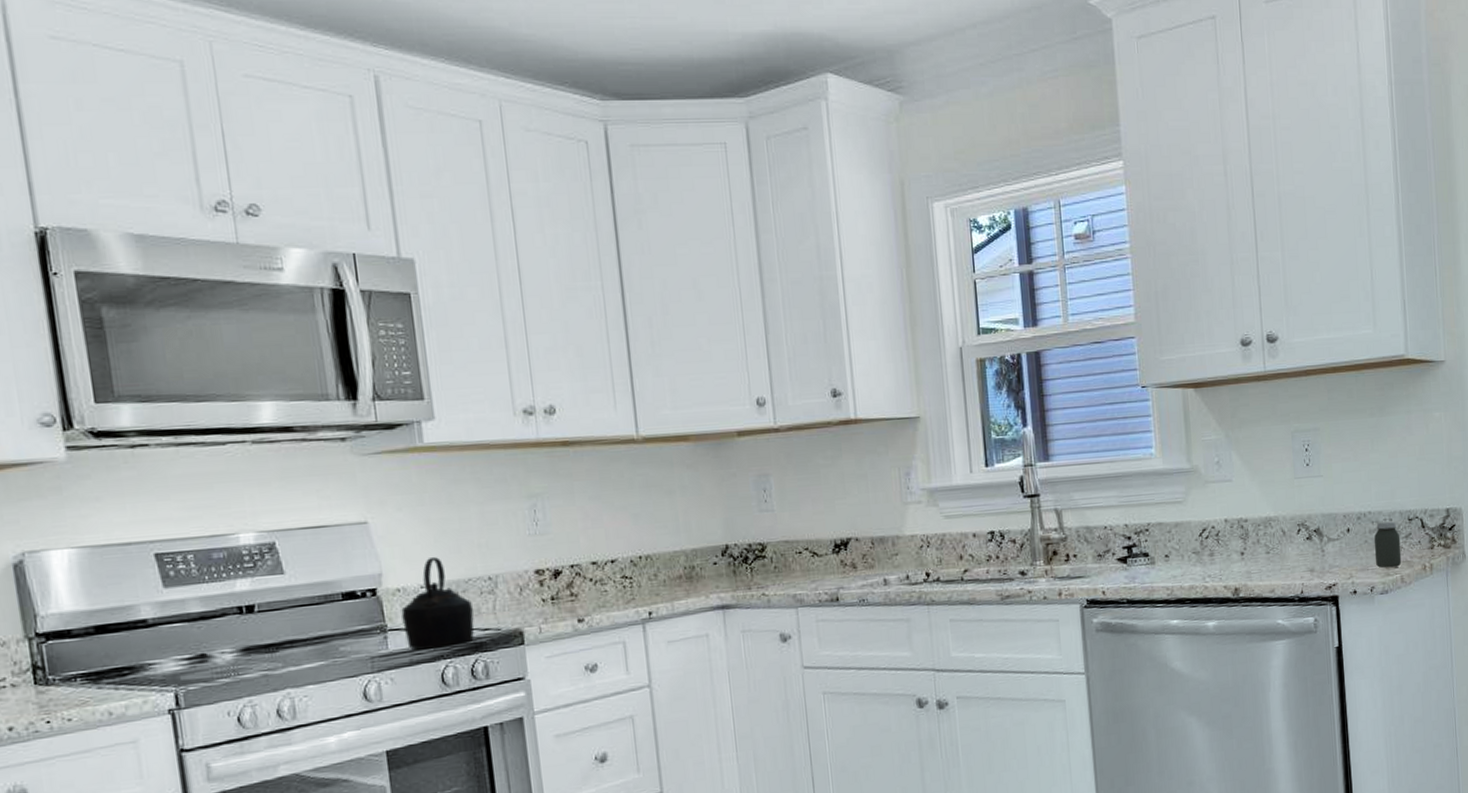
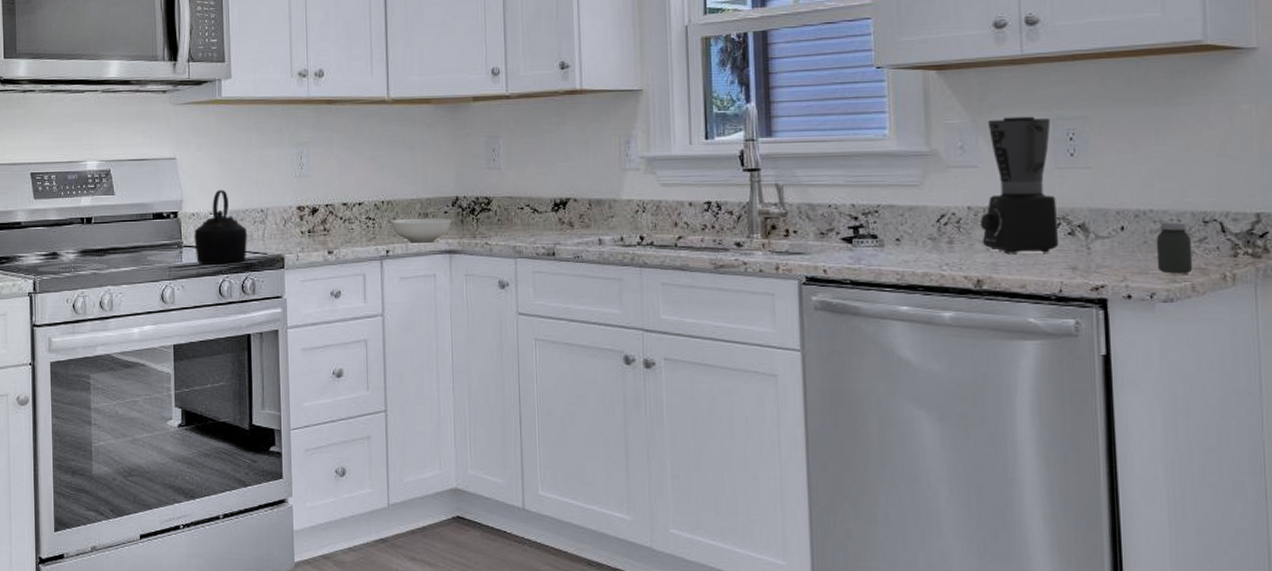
bowl: none [651,570,724,601] -> present [391,218,453,243]
blender: none [1235,430,1300,561] -> present [979,116,1059,253]

